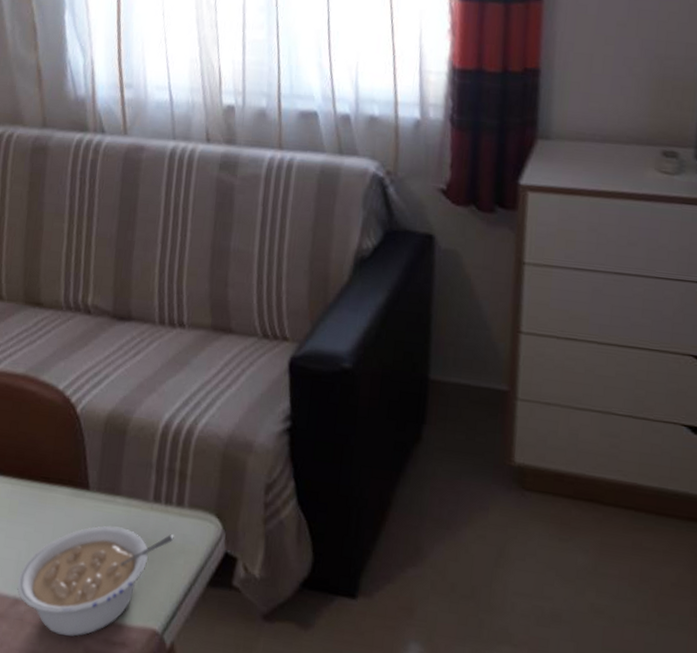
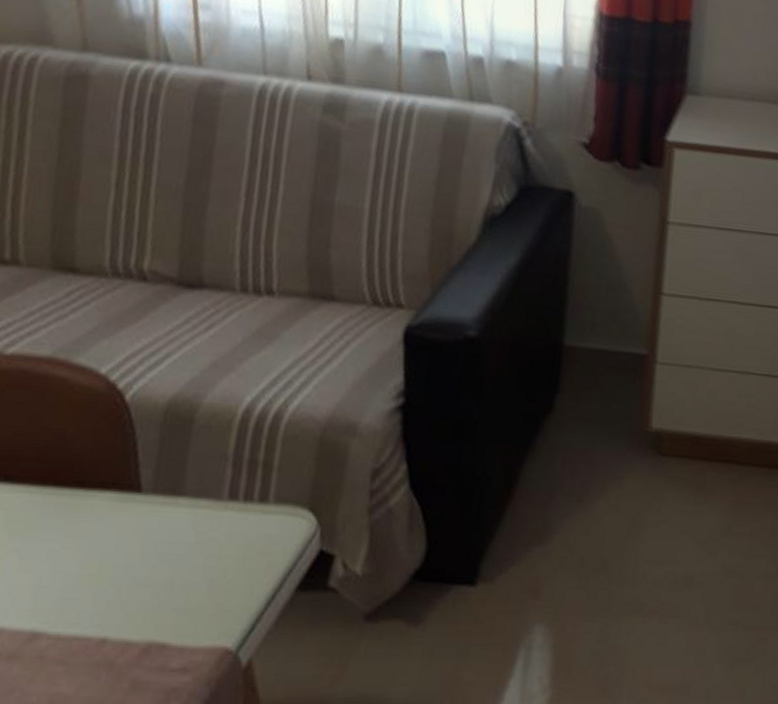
legume: present [17,525,174,637] -> none [35,532,255,670]

